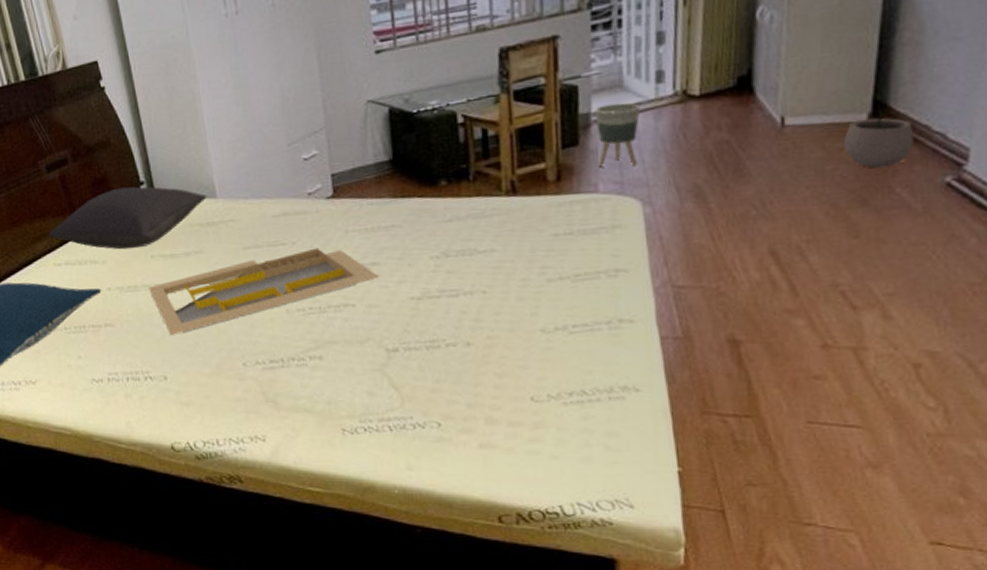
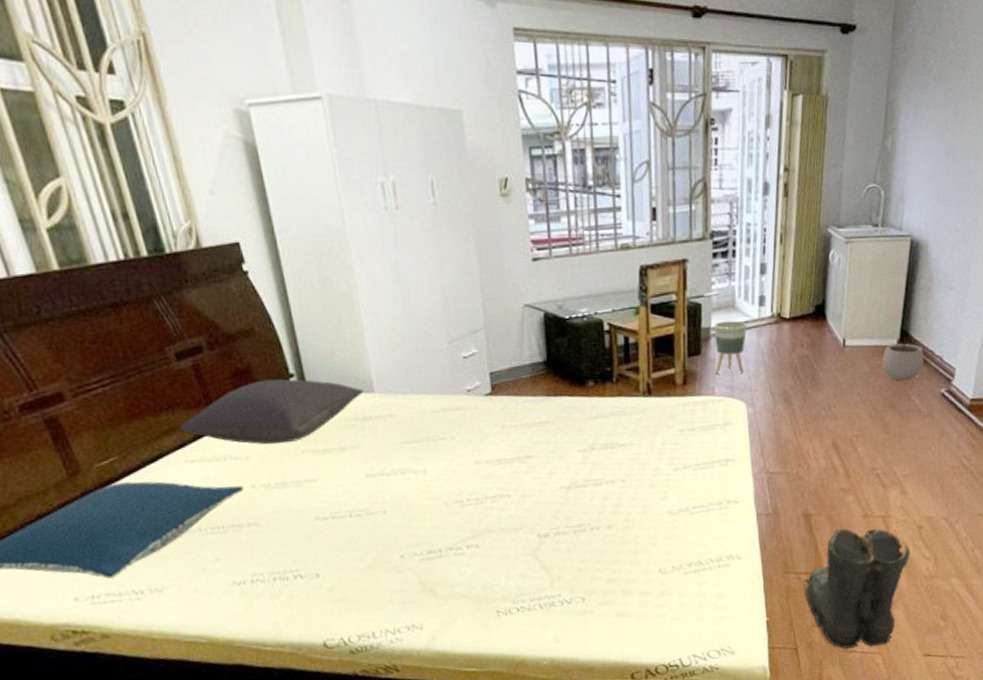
serving tray: present [148,248,379,335] -> none [299,442,533,532]
boots: none [731,360,902,521] -> present [803,528,910,649]

